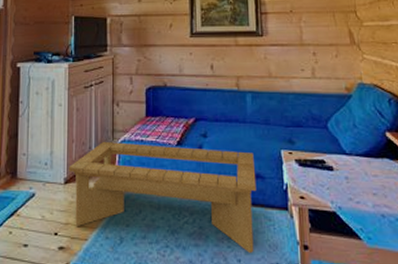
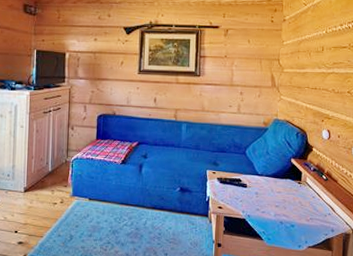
coffee table: present [68,141,257,253] -> none [27,158,185,249]

